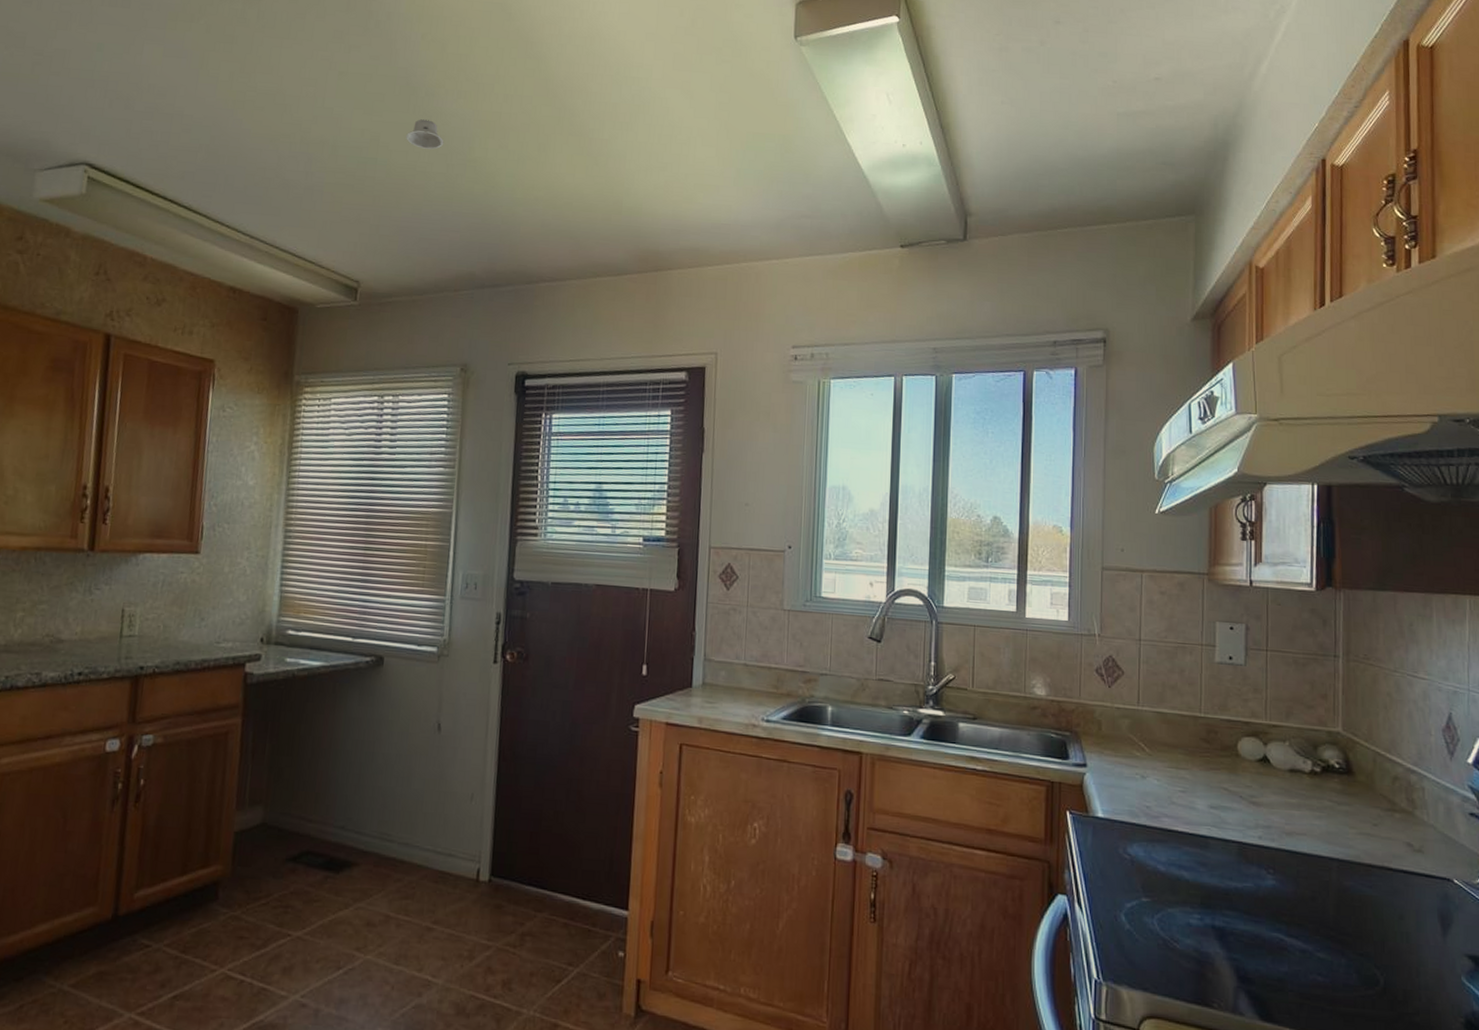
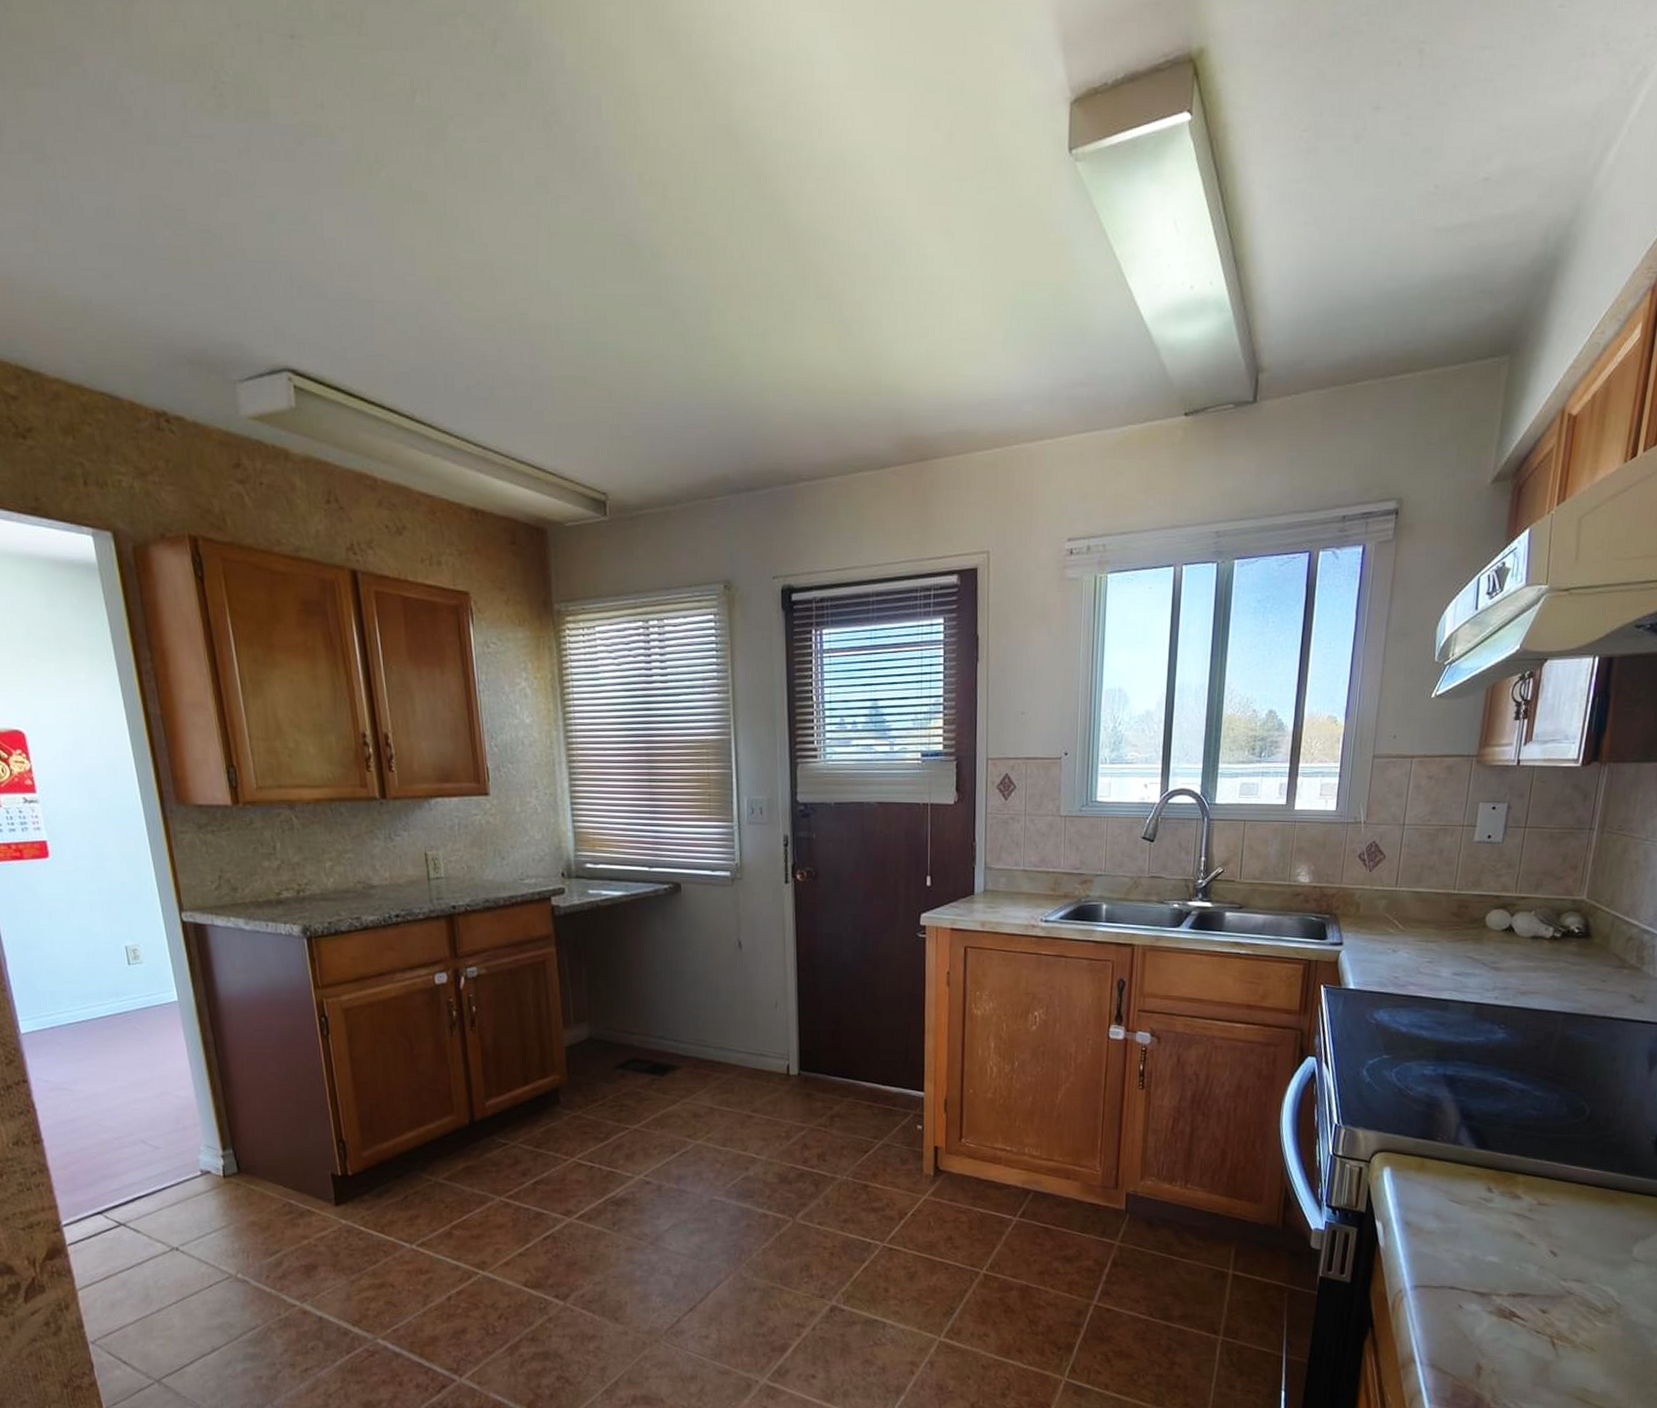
recessed light: present [406,119,444,150] -> none [636,289,679,327]

